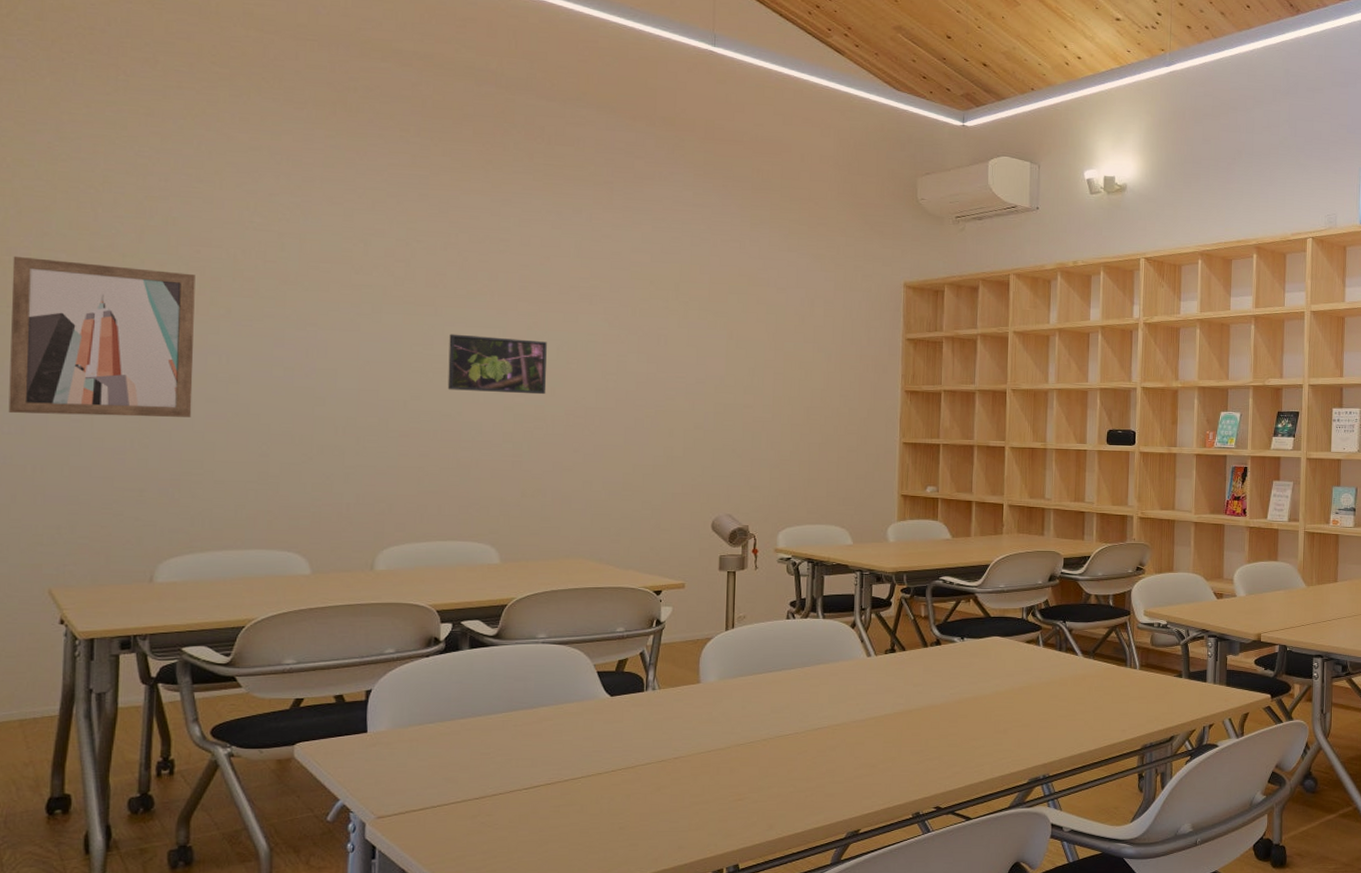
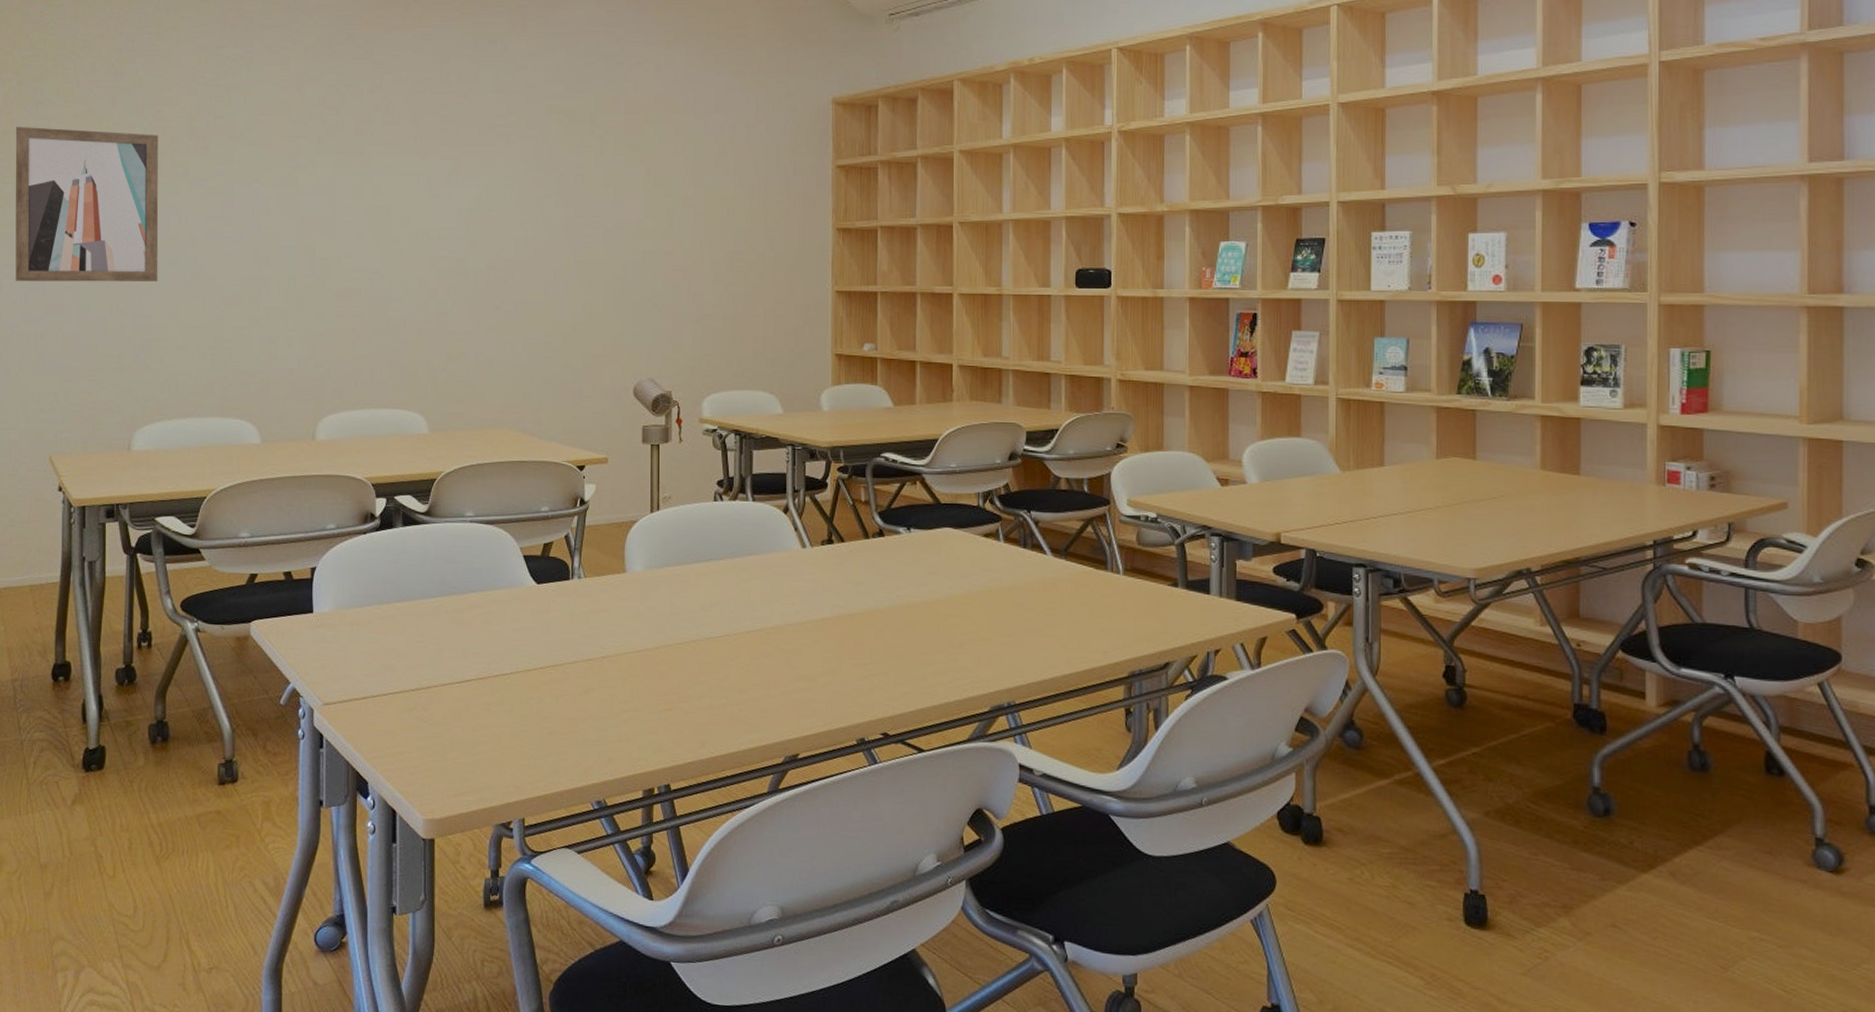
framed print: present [447,334,547,395] -> none [376,184,468,247]

